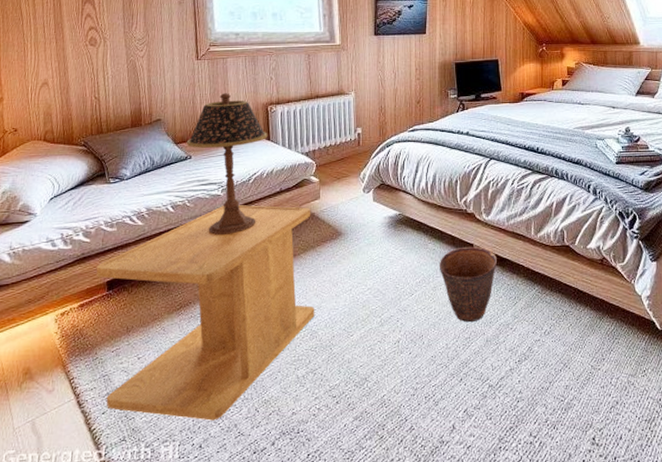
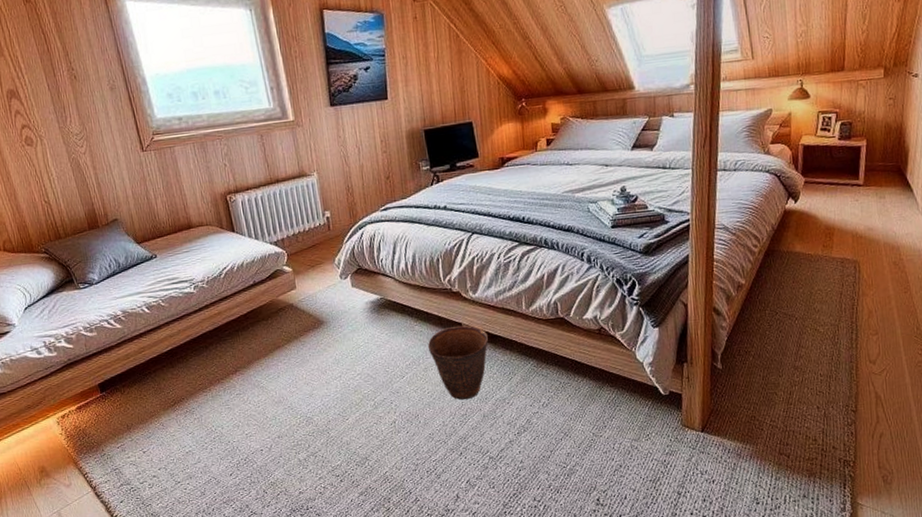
side table: present [96,205,315,421] -> none [85,298,308,503]
table lamp: present [186,93,268,236] -> none [148,185,235,333]

